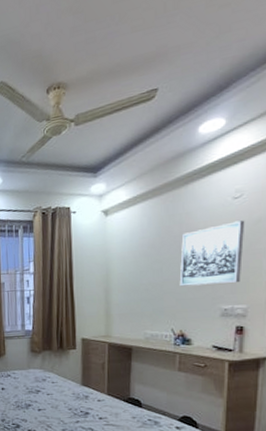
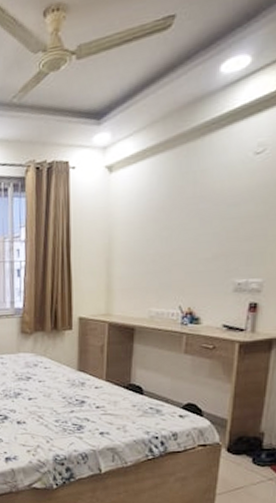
wall art: present [179,220,245,287] -> none [190,180,267,257]

